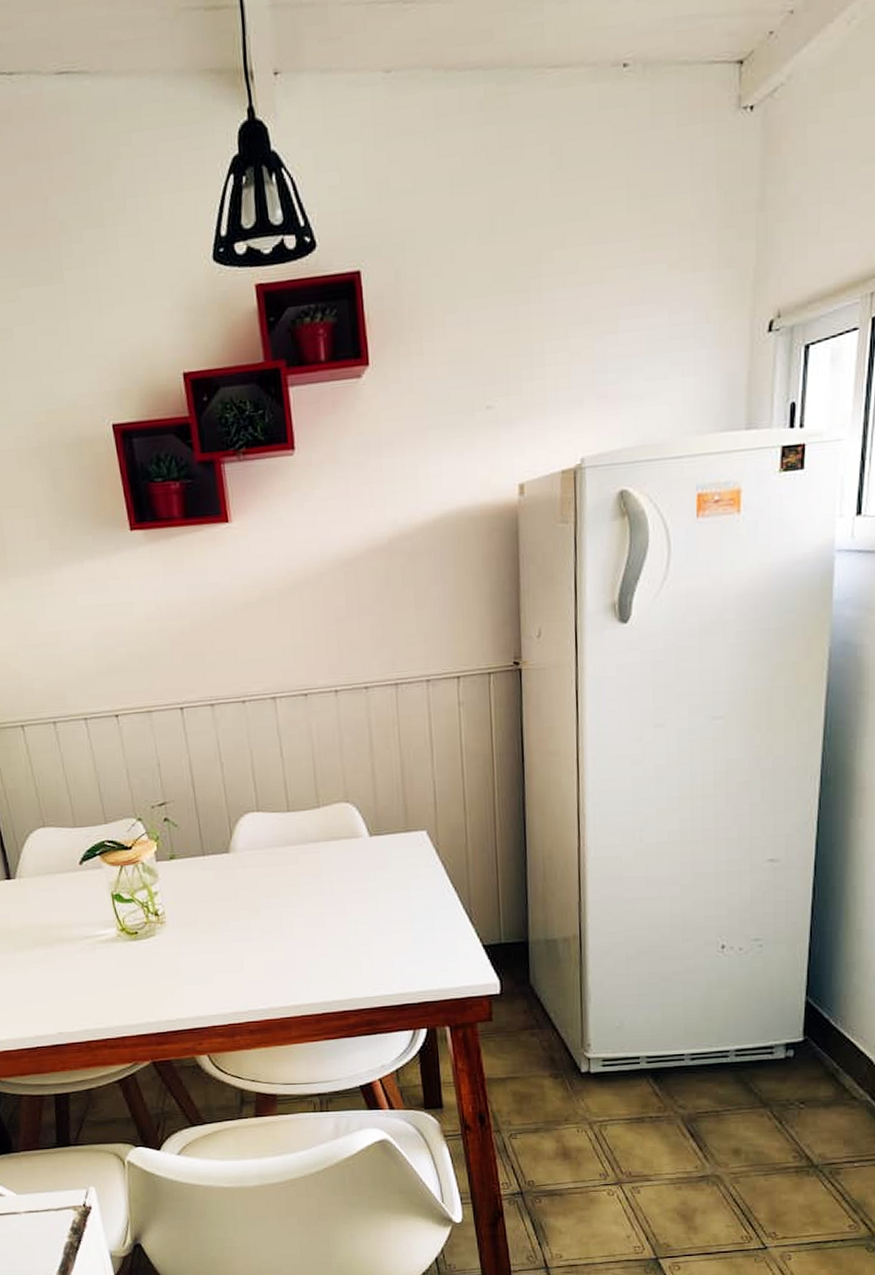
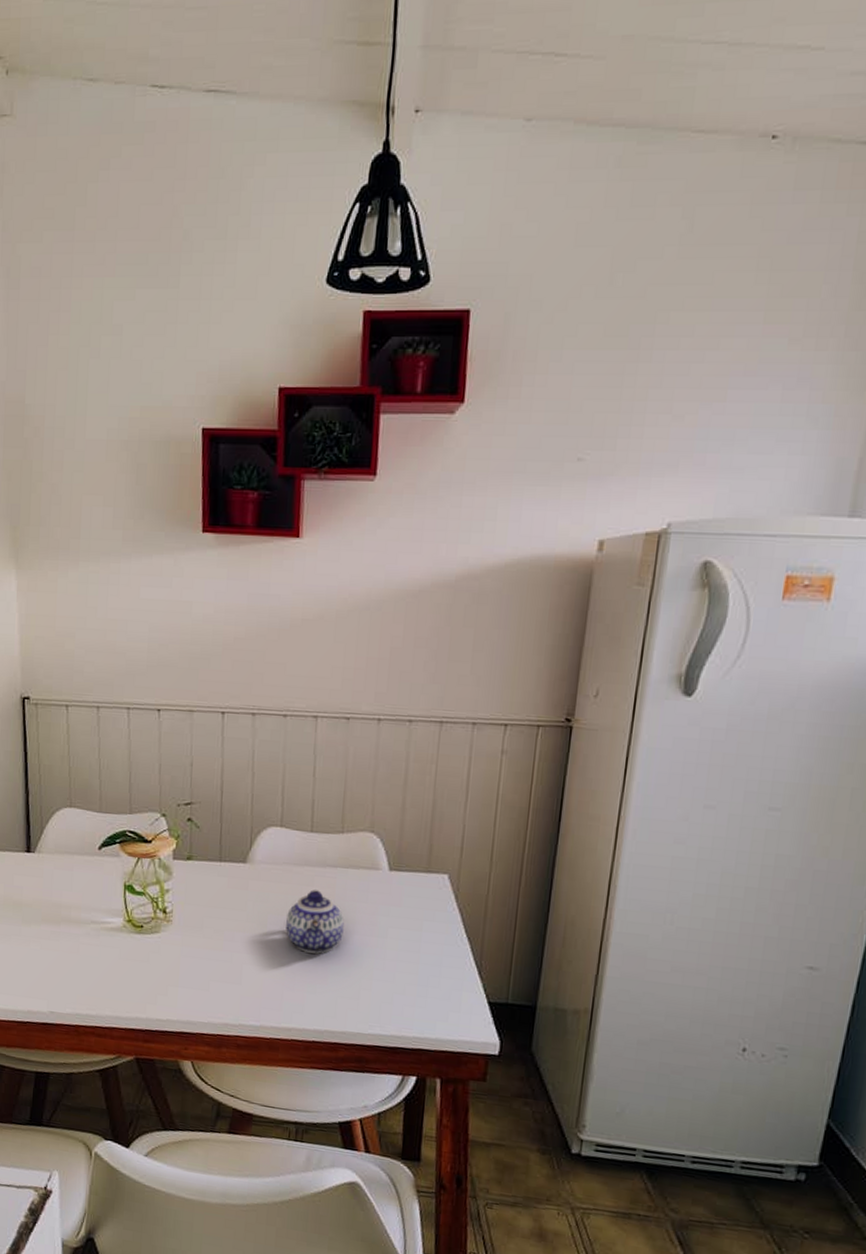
teapot: none [277,867,335,929] -> present [286,890,344,954]

